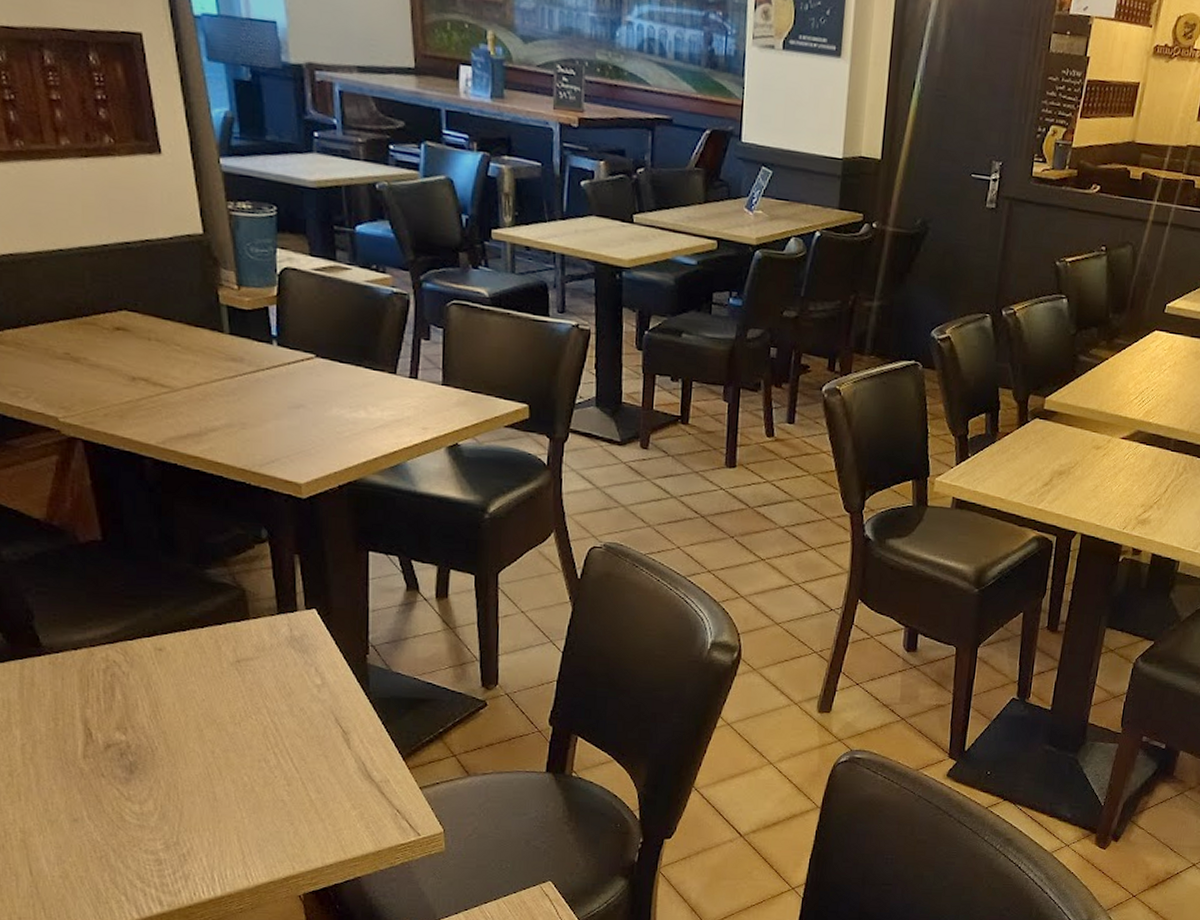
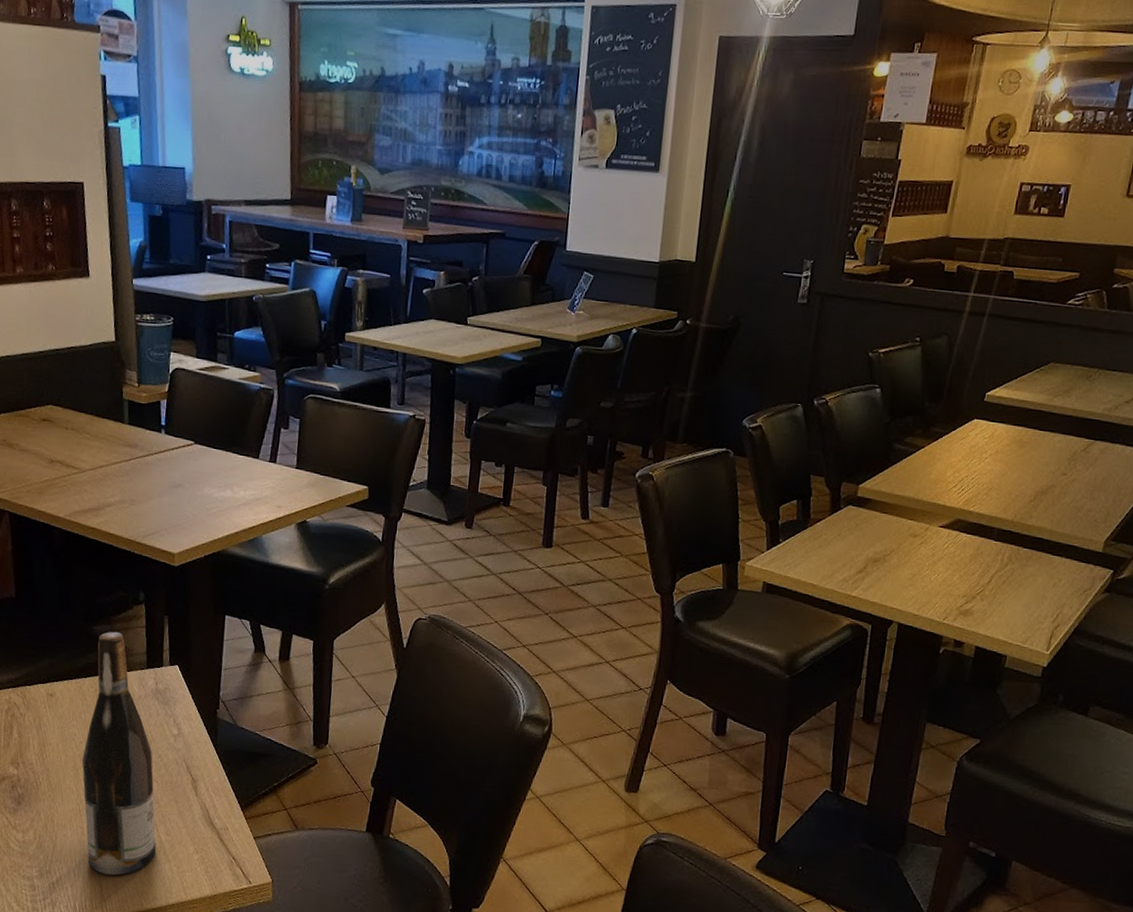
wine bottle: none [206,574,305,841] -> present [82,631,156,876]

